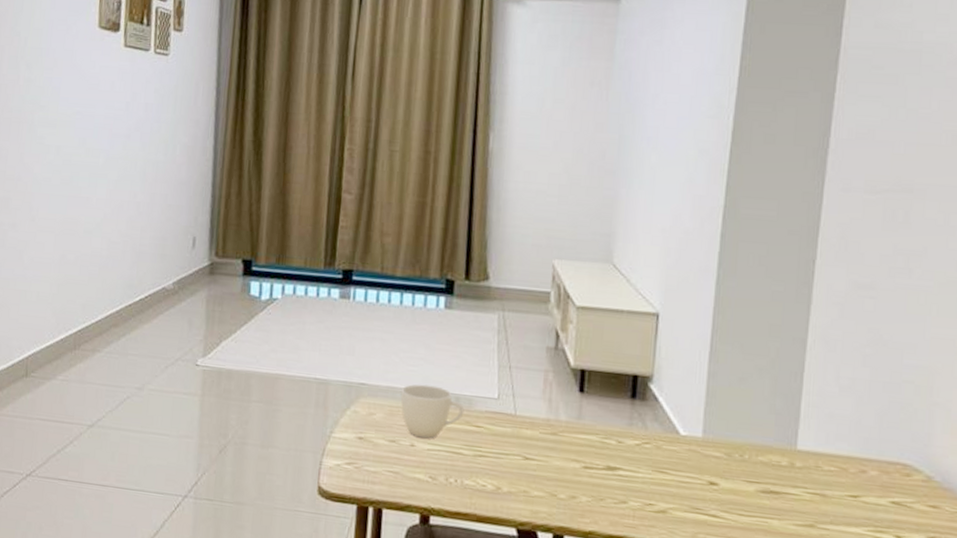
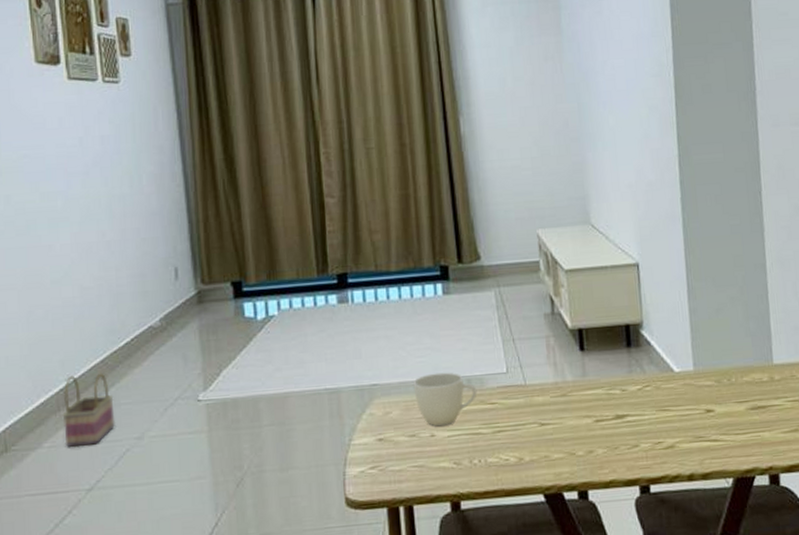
basket: none [75,319,123,387] -> present [62,373,116,448]

